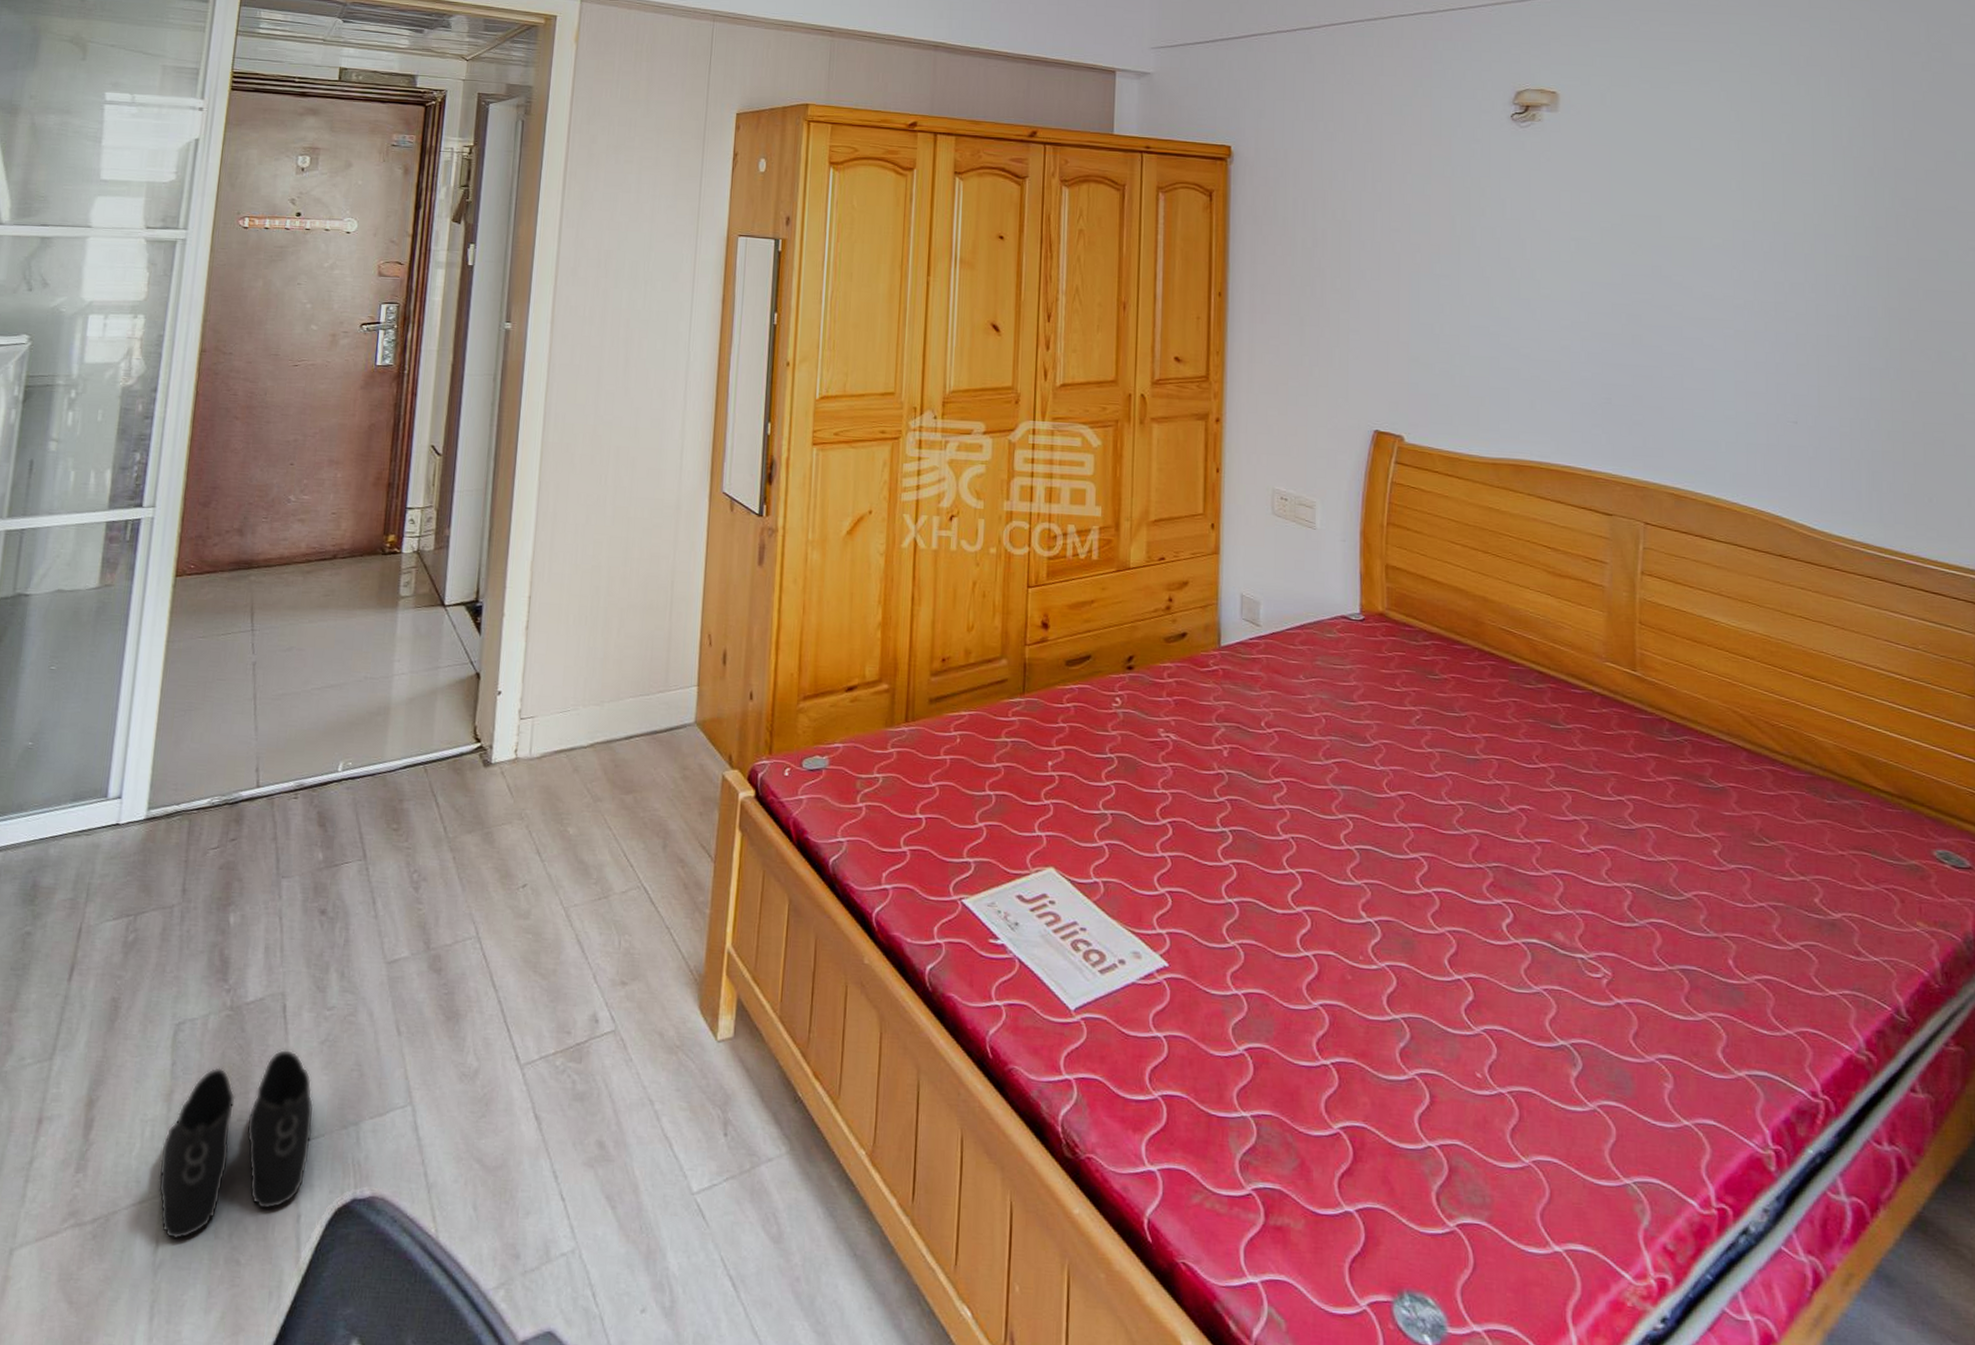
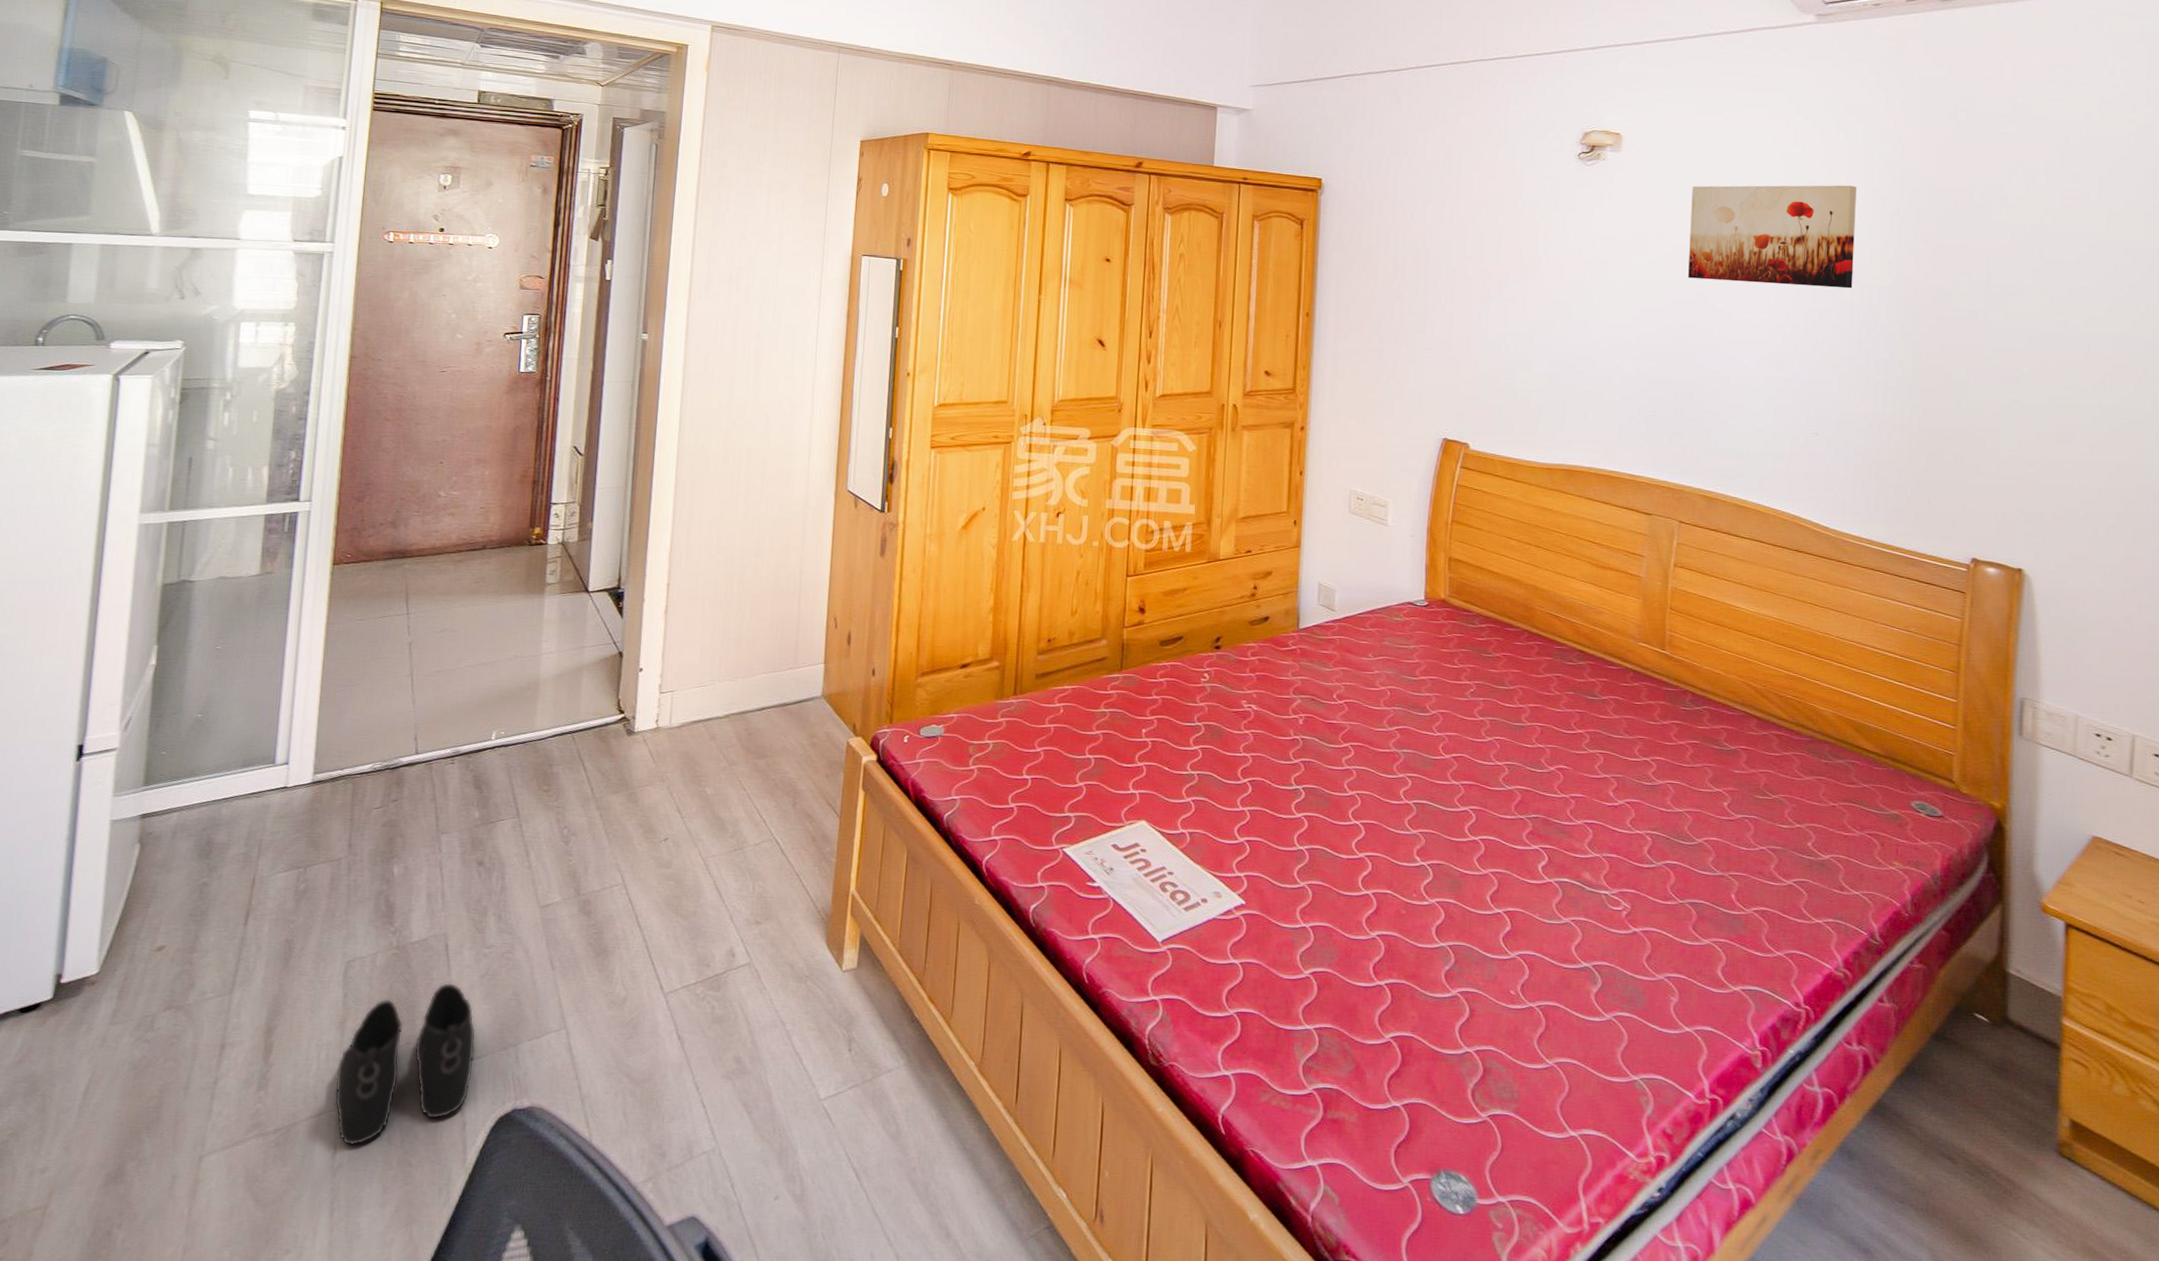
wall art: none [1639,144,1826,259] -> present [1688,185,1857,289]

